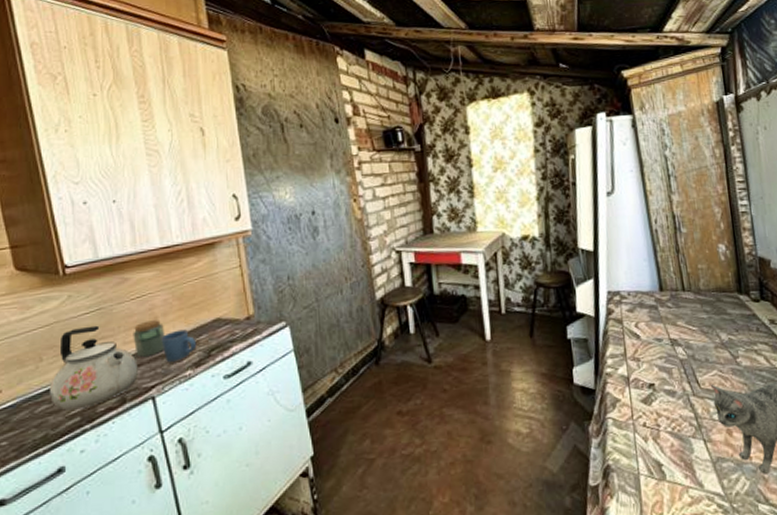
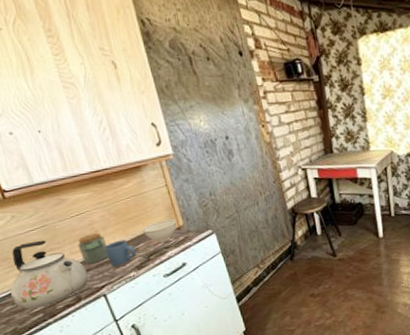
bowl: none [206,306,247,335] -> present [142,219,177,243]

